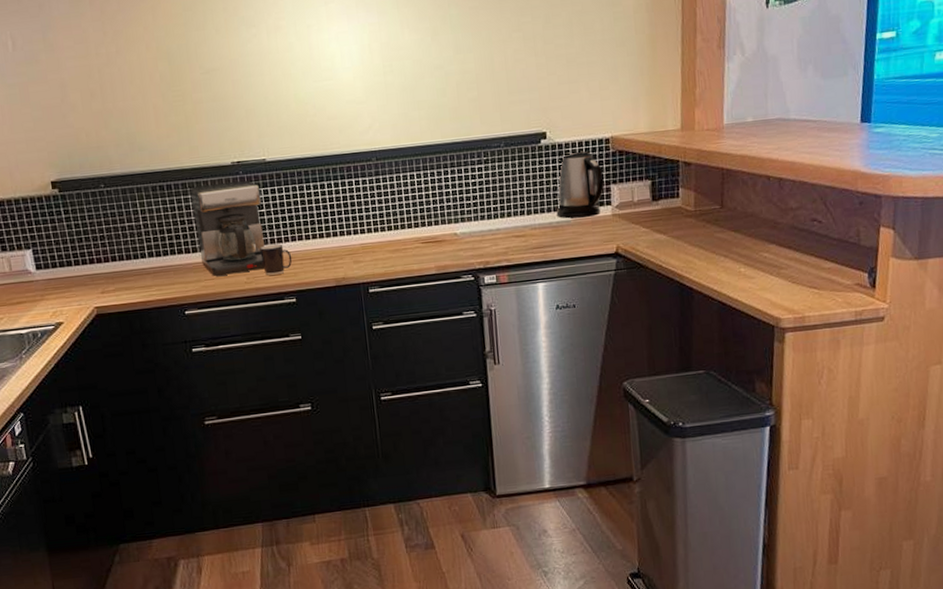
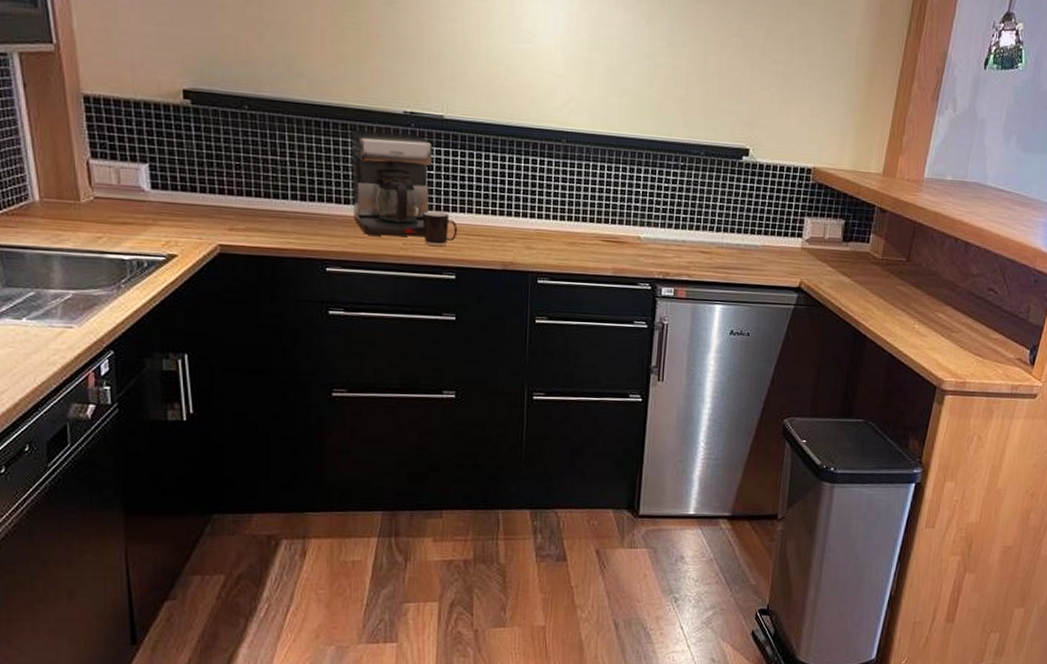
kettle: present [556,151,605,220] -> none [746,175,800,247]

